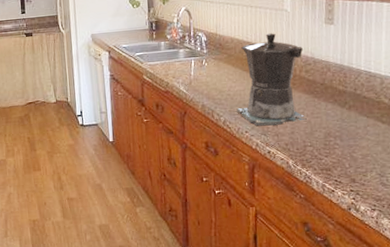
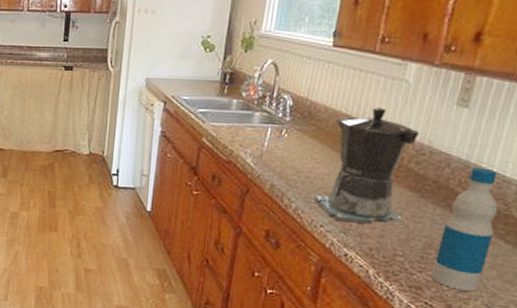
bottle: none [335,68,373,166] -> present [432,167,498,292]

